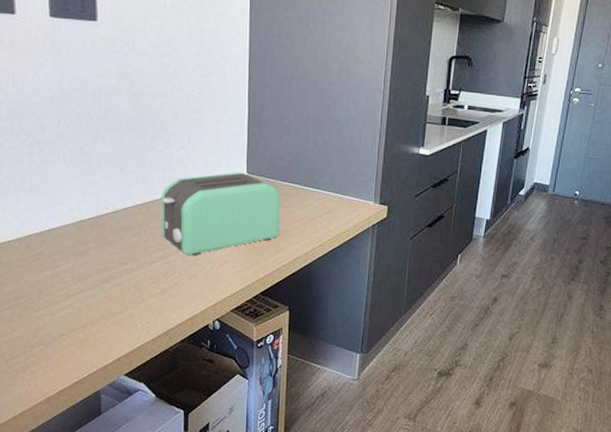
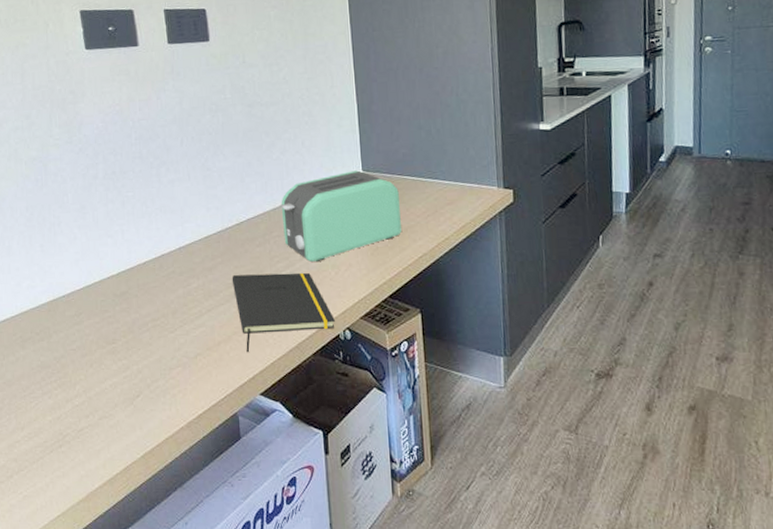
notepad: none [103,261,206,336] -> present [232,272,335,353]

